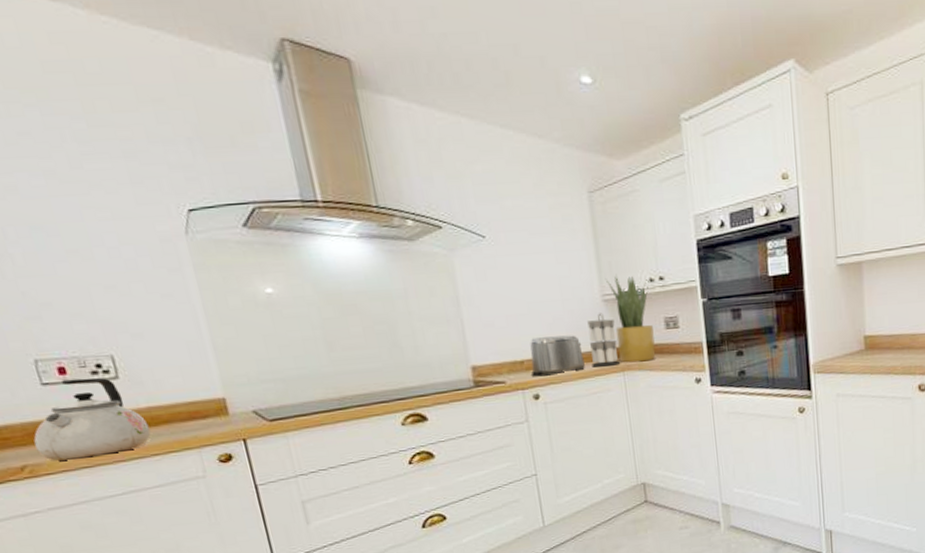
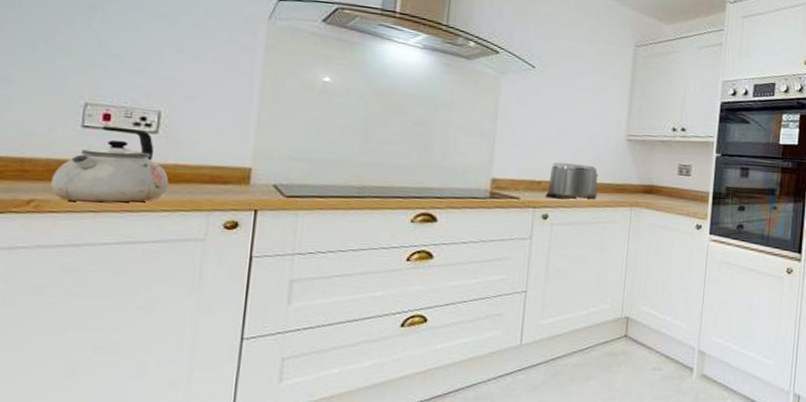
spice rack: present [587,313,620,368] -> none [603,150,633,201]
planter: present [606,275,656,363] -> none [630,119,672,202]

